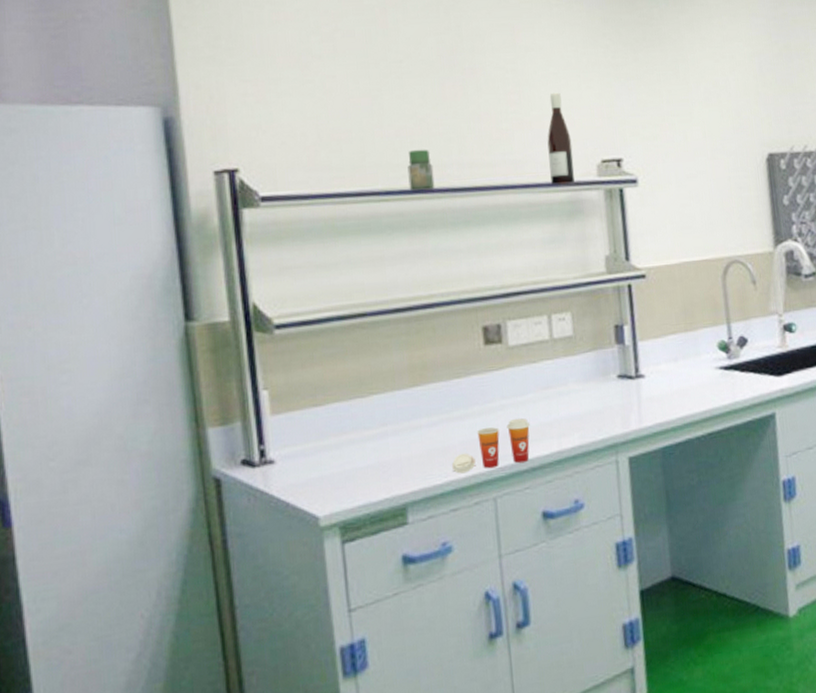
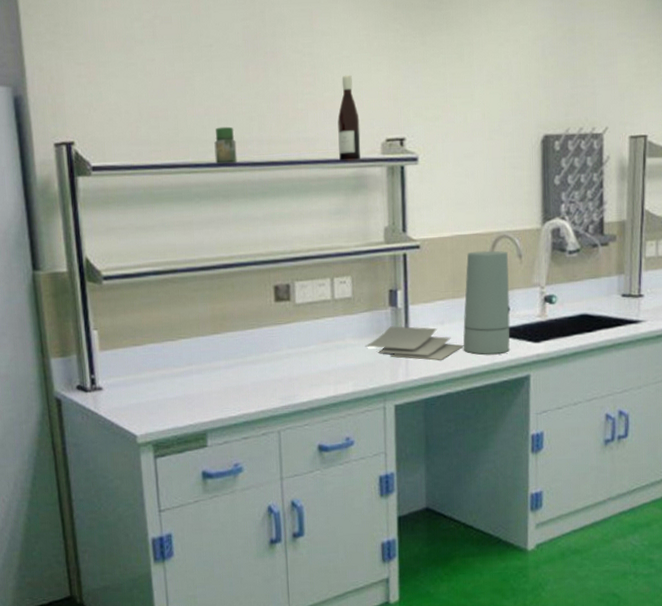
beverage cup: present [451,417,531,474] -> none [244,365,312,409]
papers: none [590,365,701,403] -> present [364,326,464,360]
canister: none [697,277,751,393] -> present [463,250,510,355]

